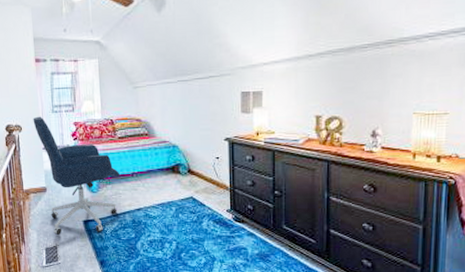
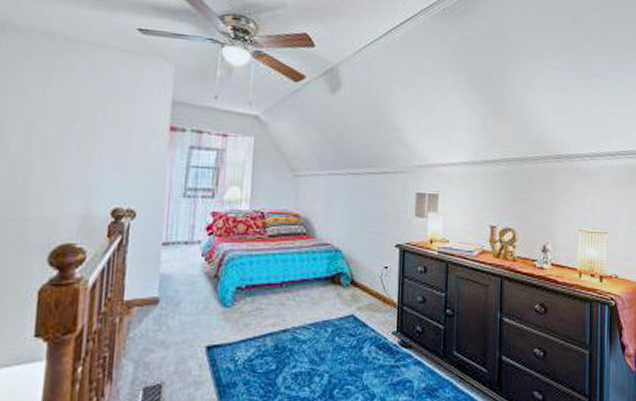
office chair: present [33,116,121,236] -> none [154,200,266,369]

